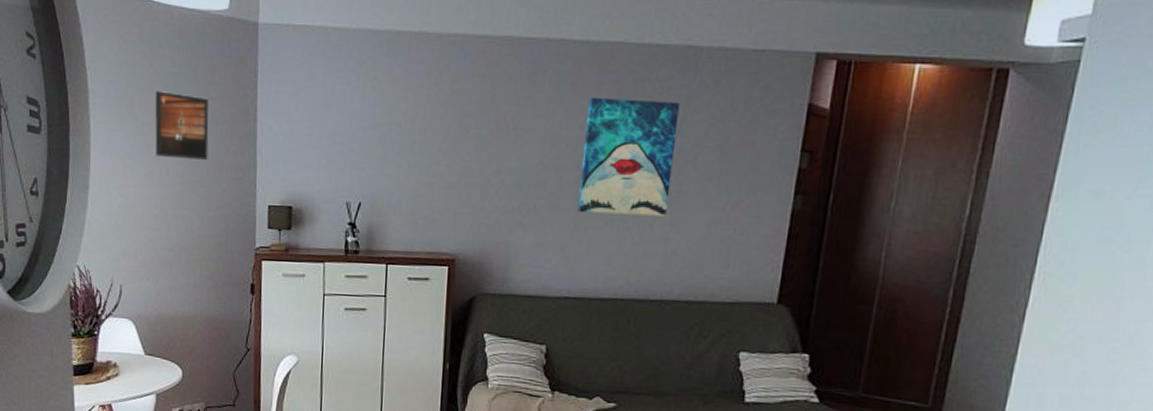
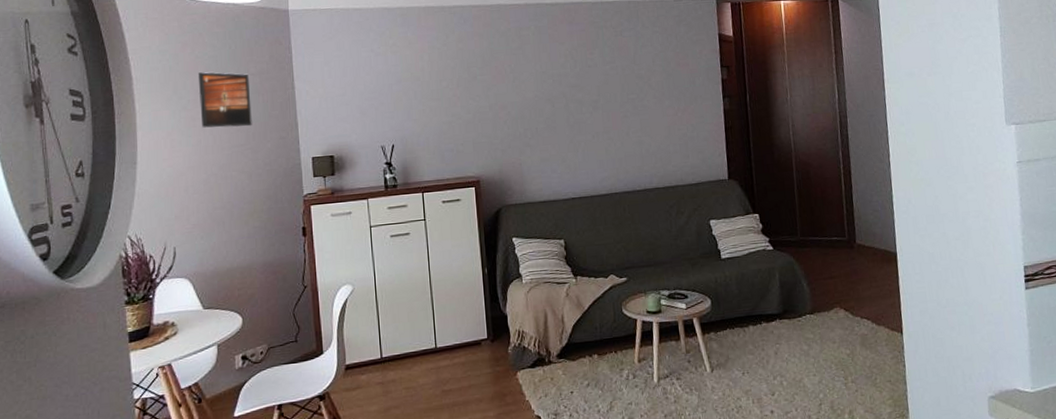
wall art: present [578,97,680,216] -> none [564,41,637,131]

